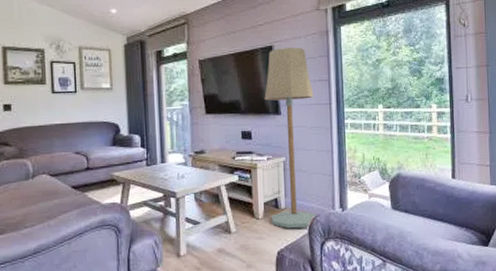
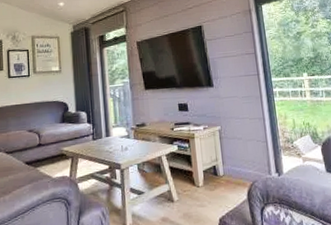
floor lamp: present [264,47,318,229] -> none [197,25,256,196]

